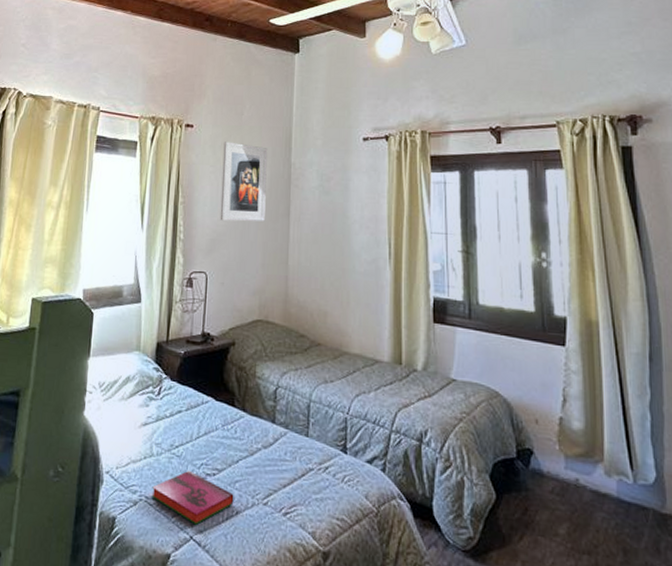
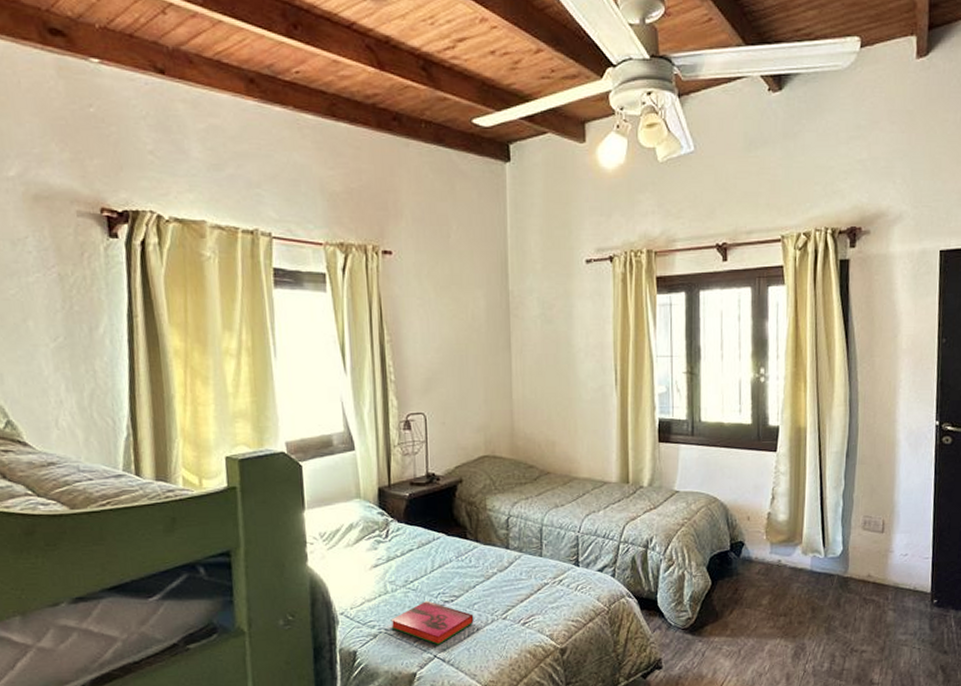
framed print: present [220,141,268,222] -> none [430,269,484,358]

